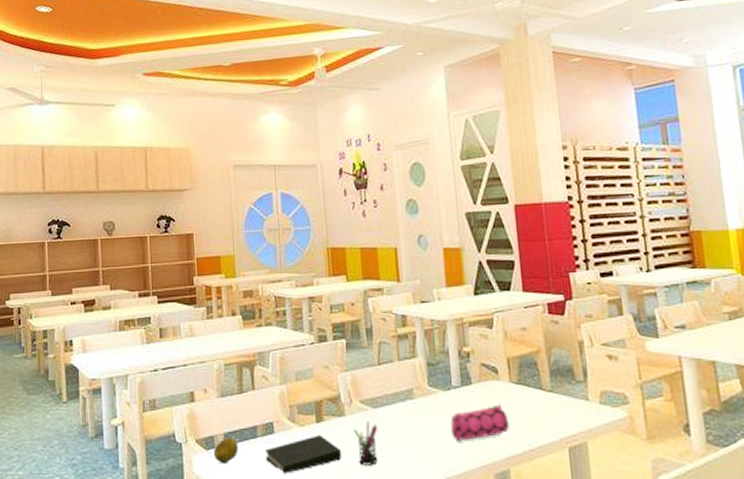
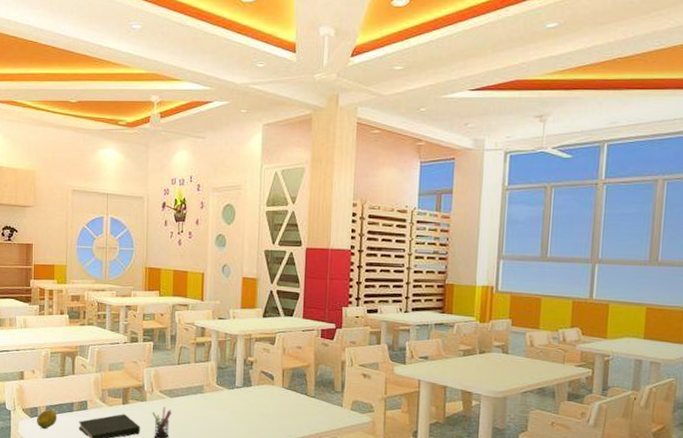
pencil case: present [450,404,510,442] -> none [230,403,277,429]

